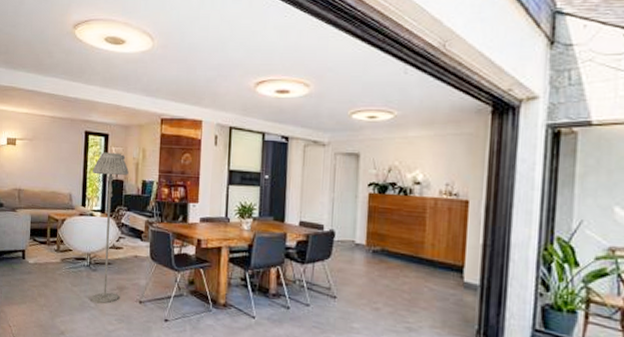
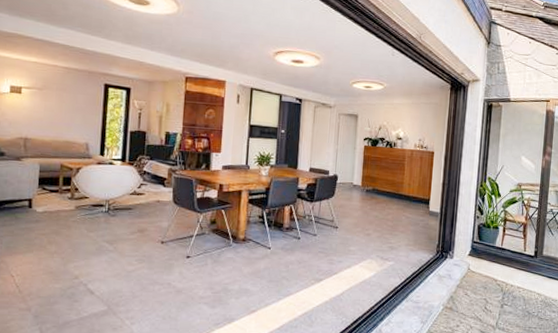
floor lamp: present [90,152,129,304] -> none [109,104,152,247]

